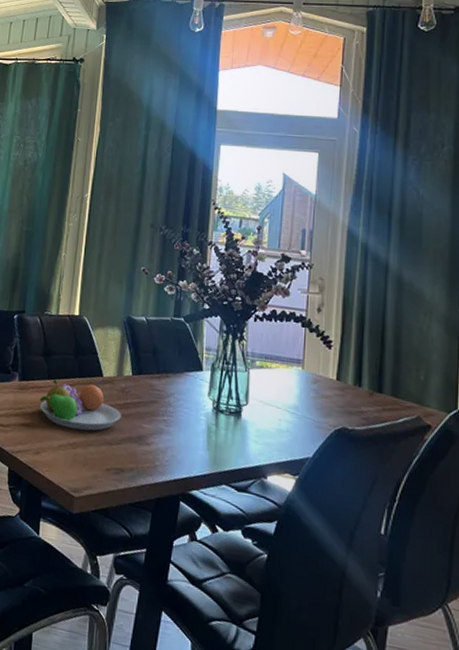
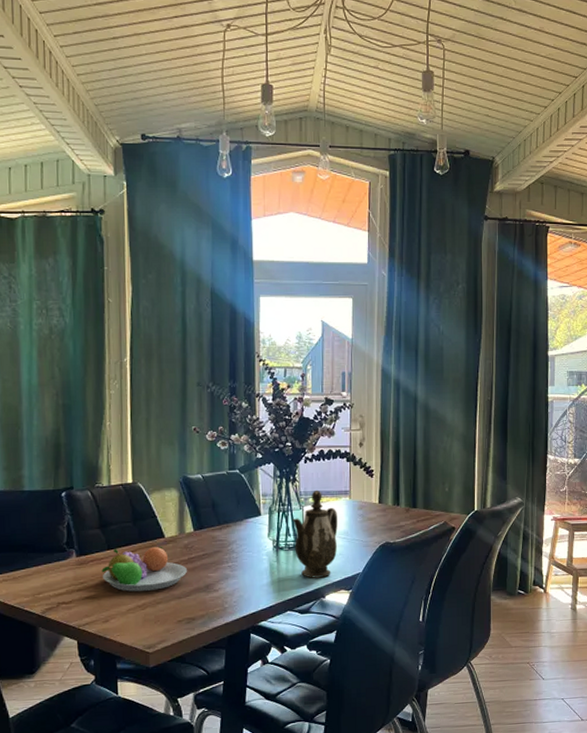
teapot: none [236,352,287,455] -> present [293,490,338,578]

